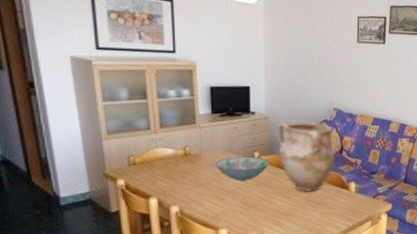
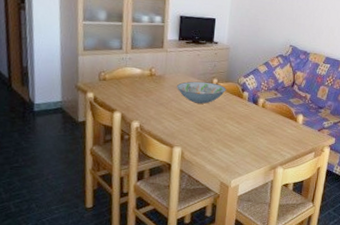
vase: present [277,122,335,192] -> none [235,53,288,120]

